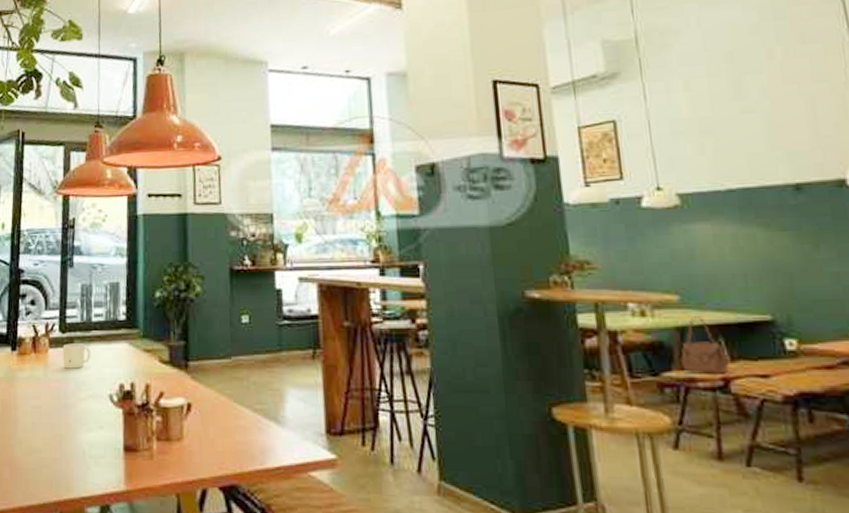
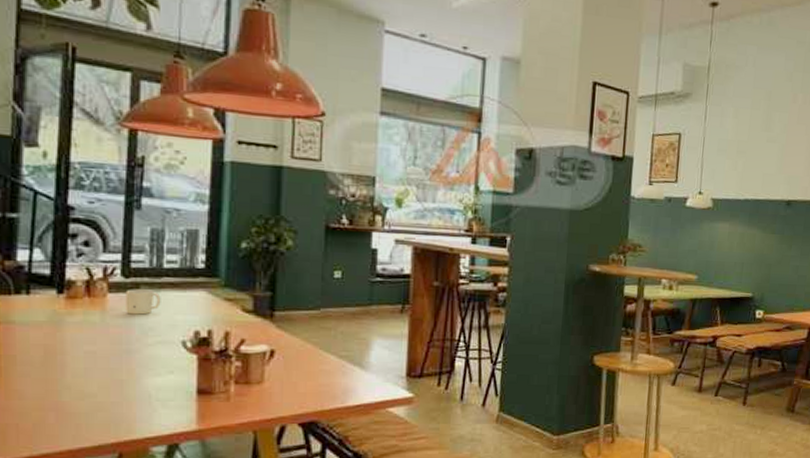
handbag: present [681,316,729,376] -> none [689,291,719,334]

